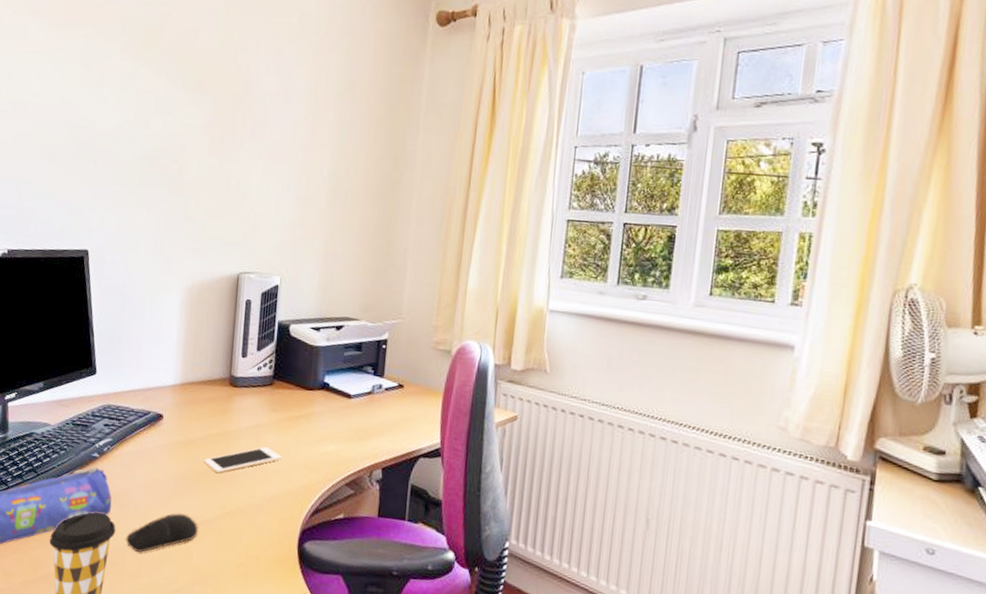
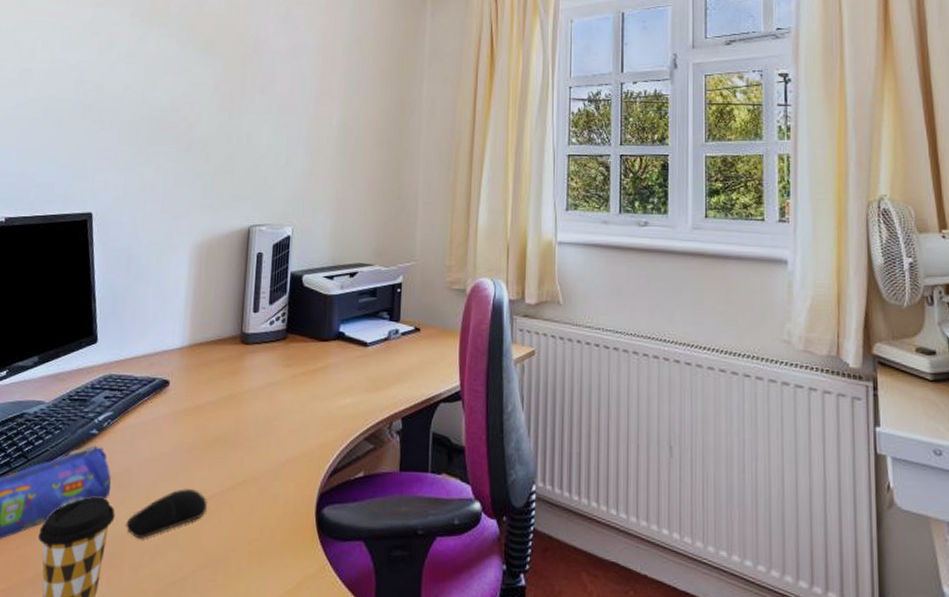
cell phone: present [203,447,282,474] -> none [213,406,297,440]

